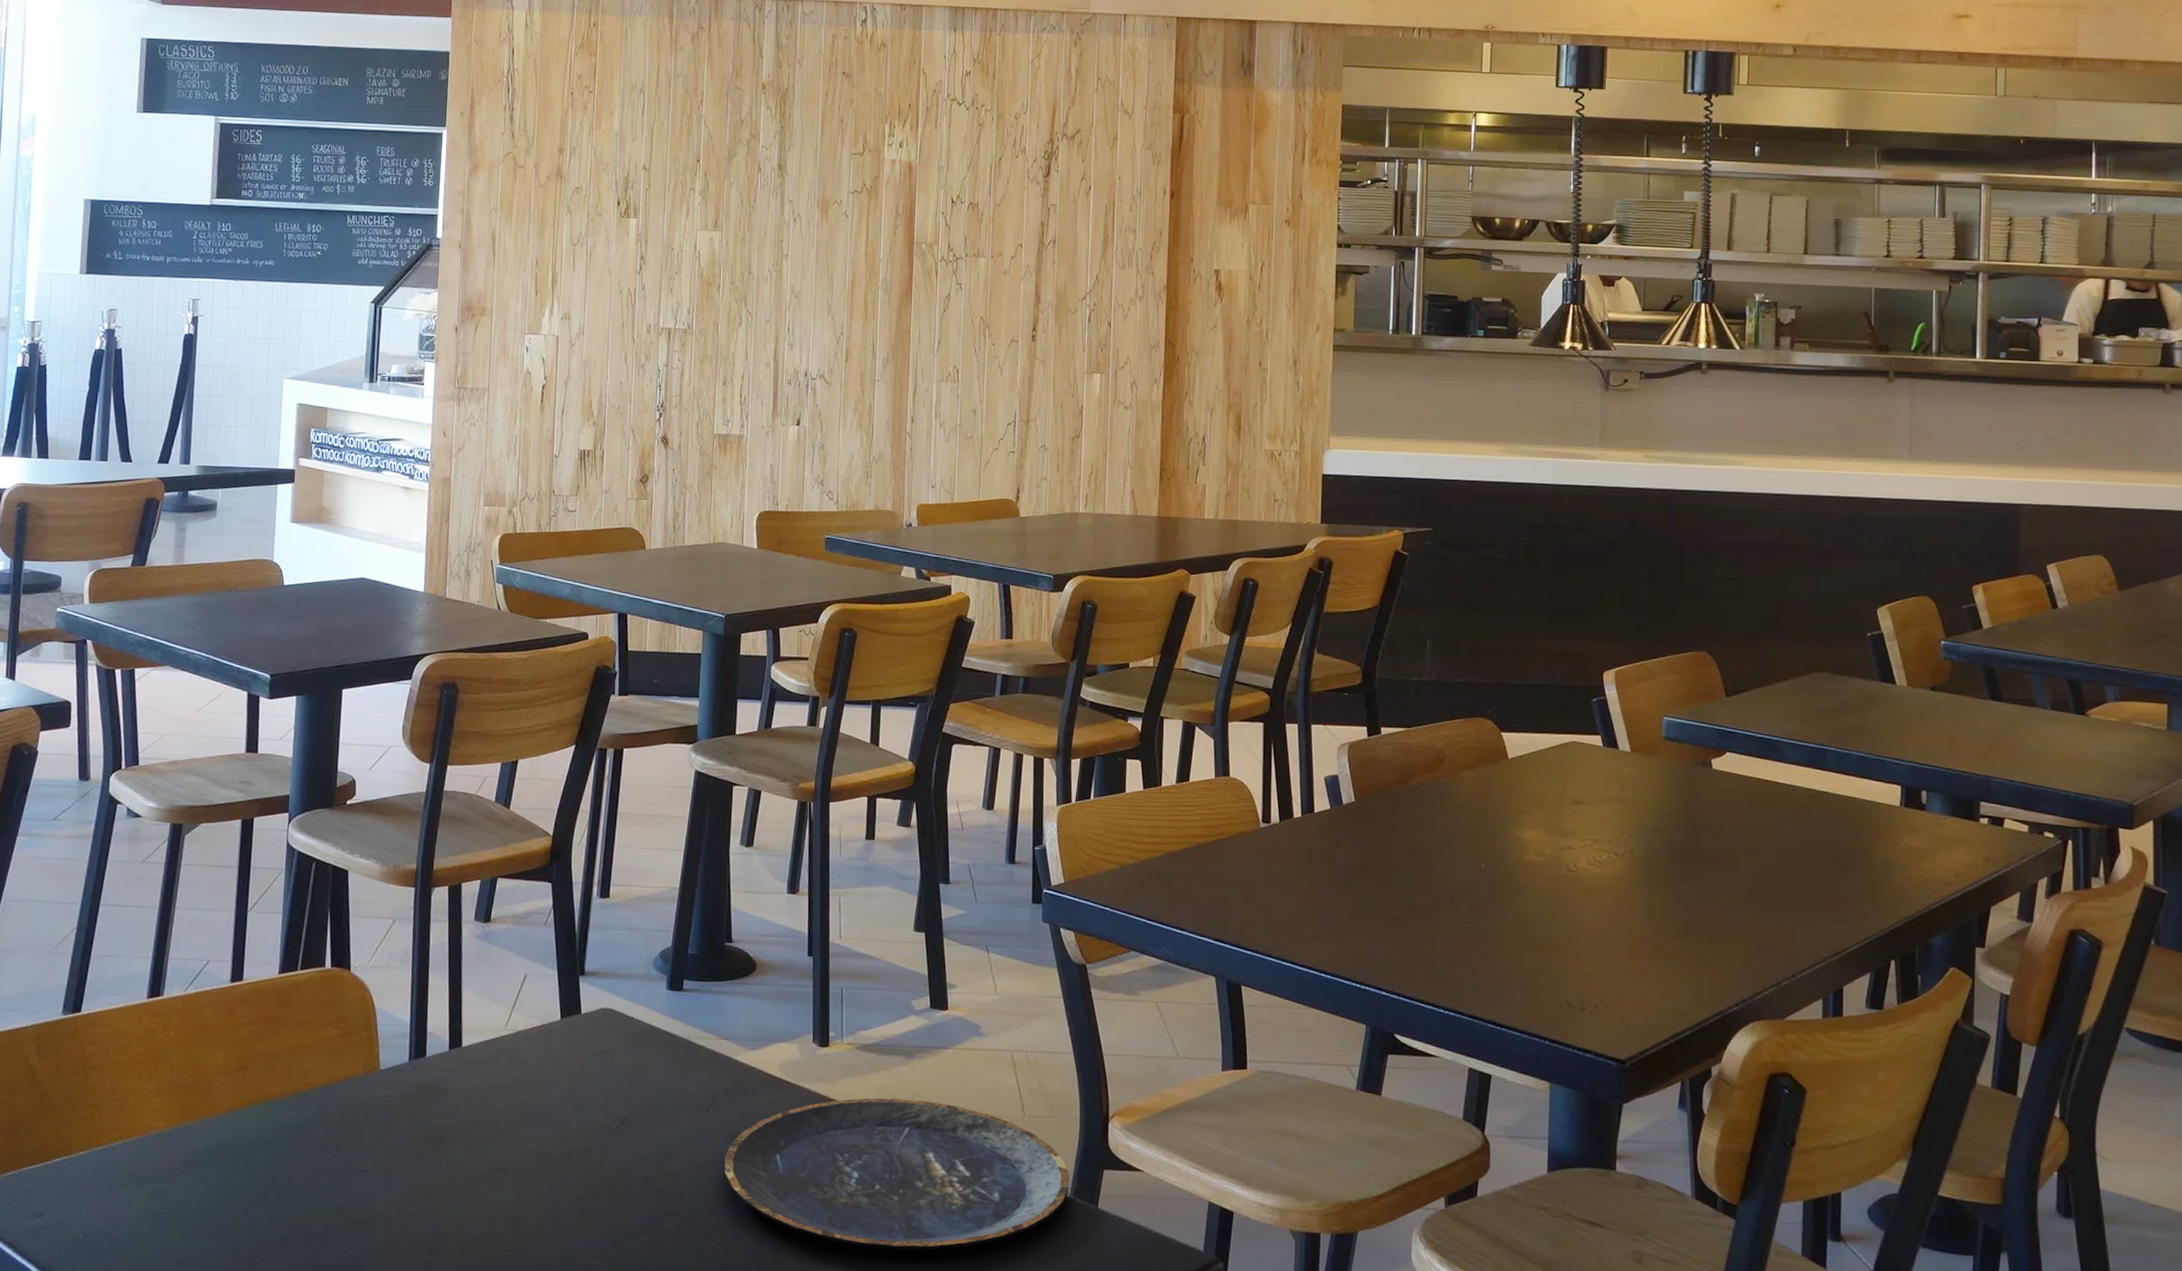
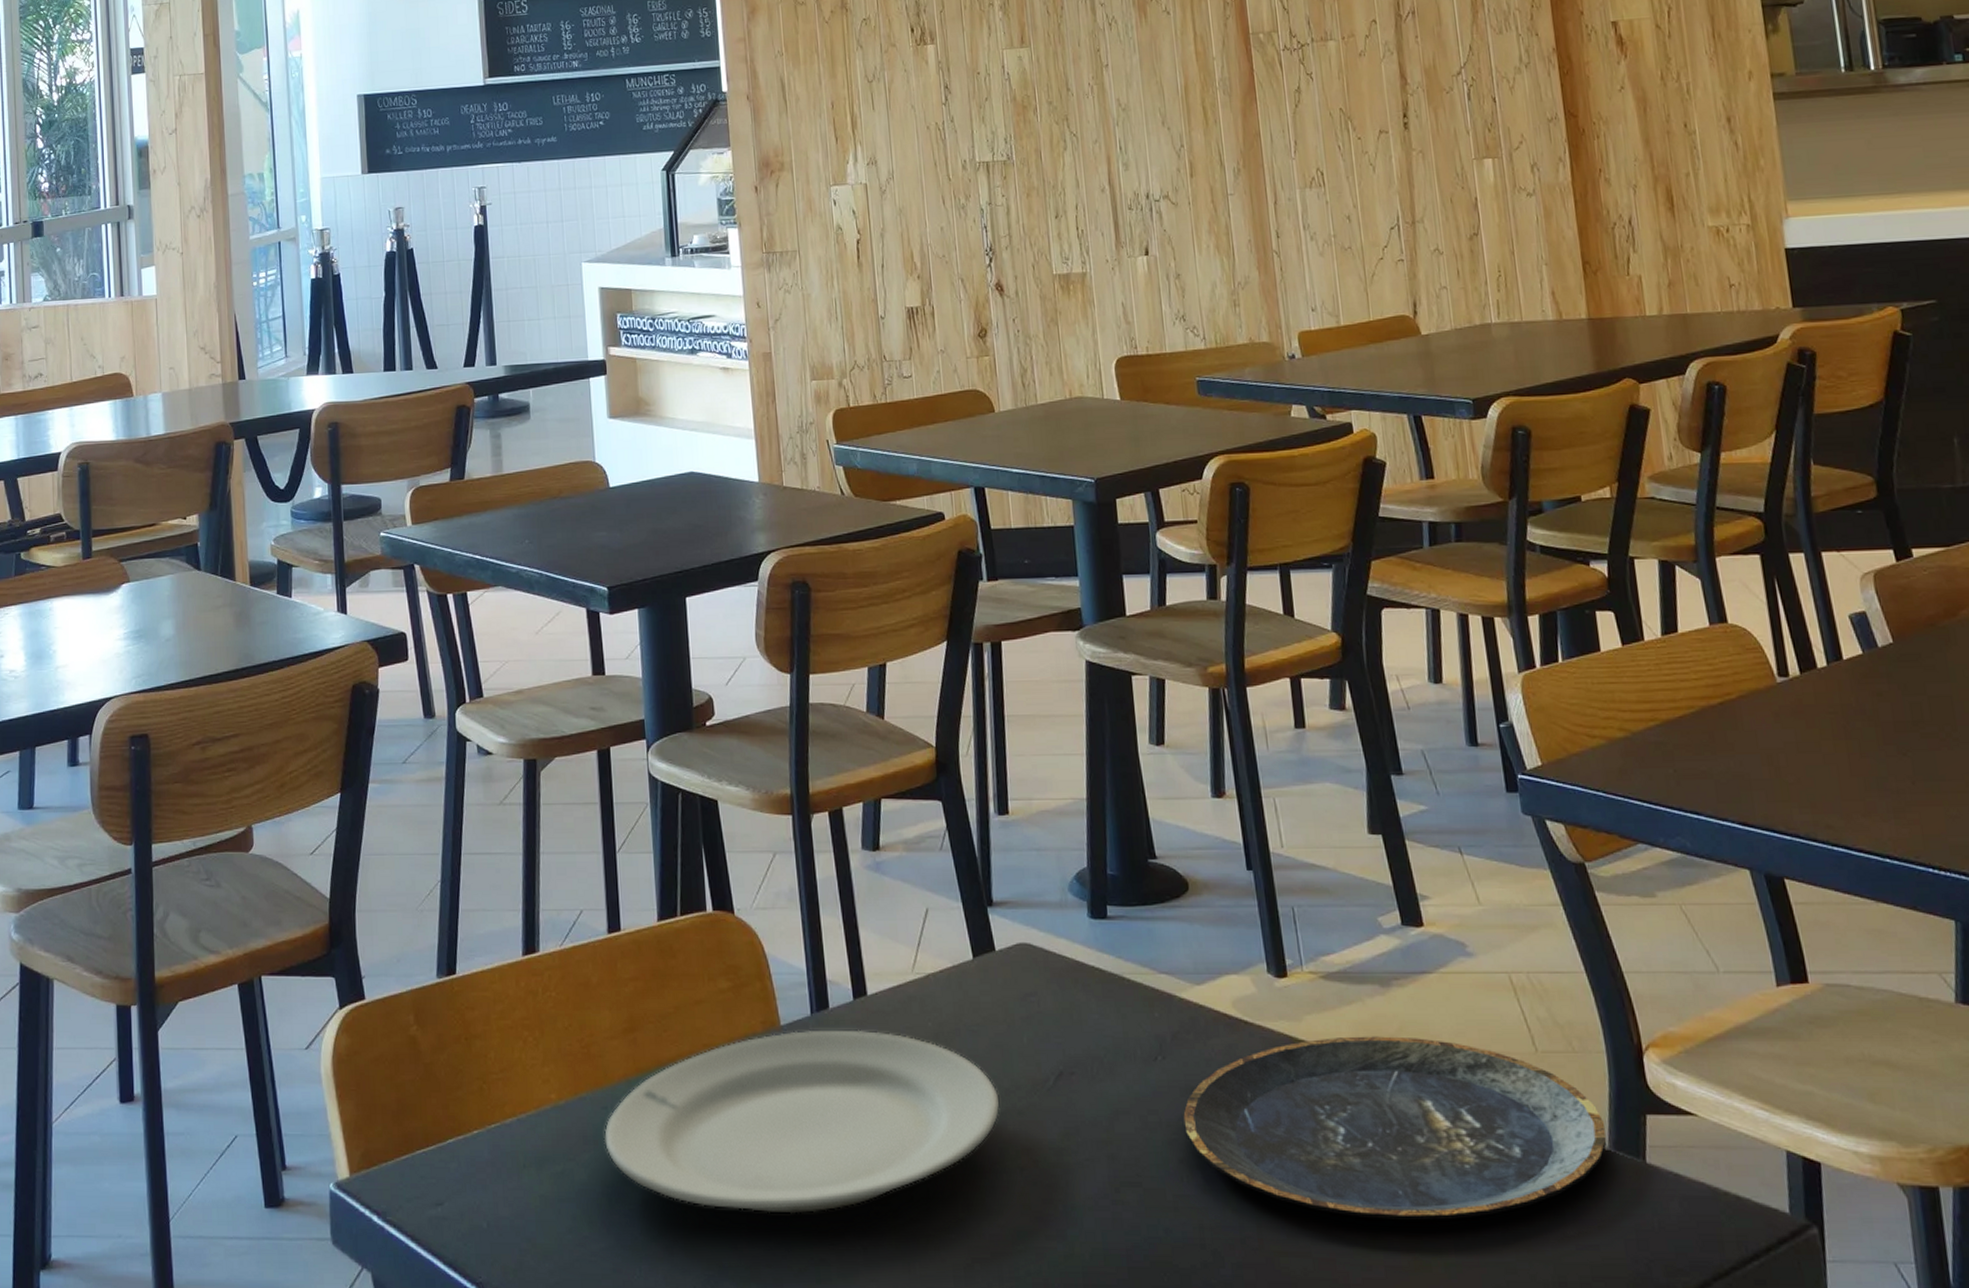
plate: none [204,1075,568,1232] -> present [604,1030,1000,1214]

